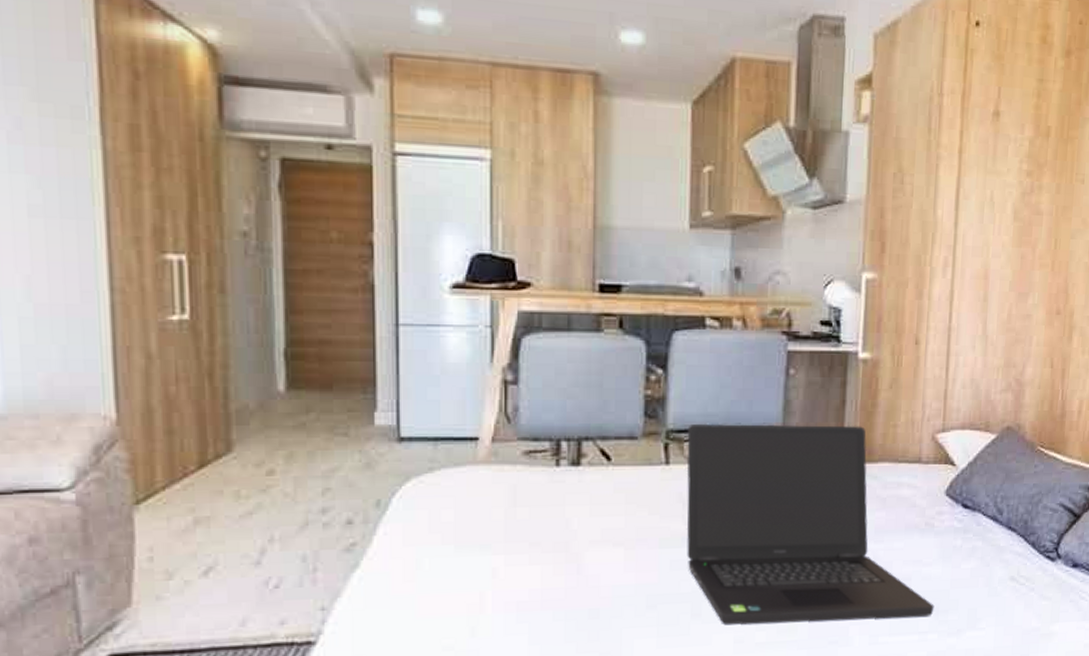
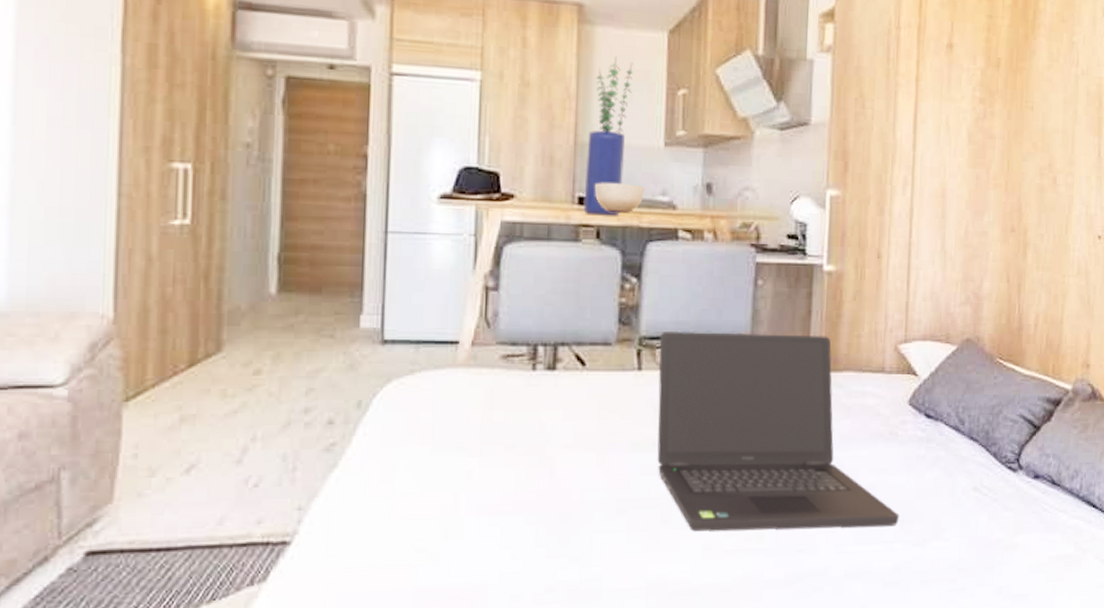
vase: none [605,130,655,306] -> present [583,56,633,218]
bowl: none [616,269,669,300] -> present [594,183,645,213]

